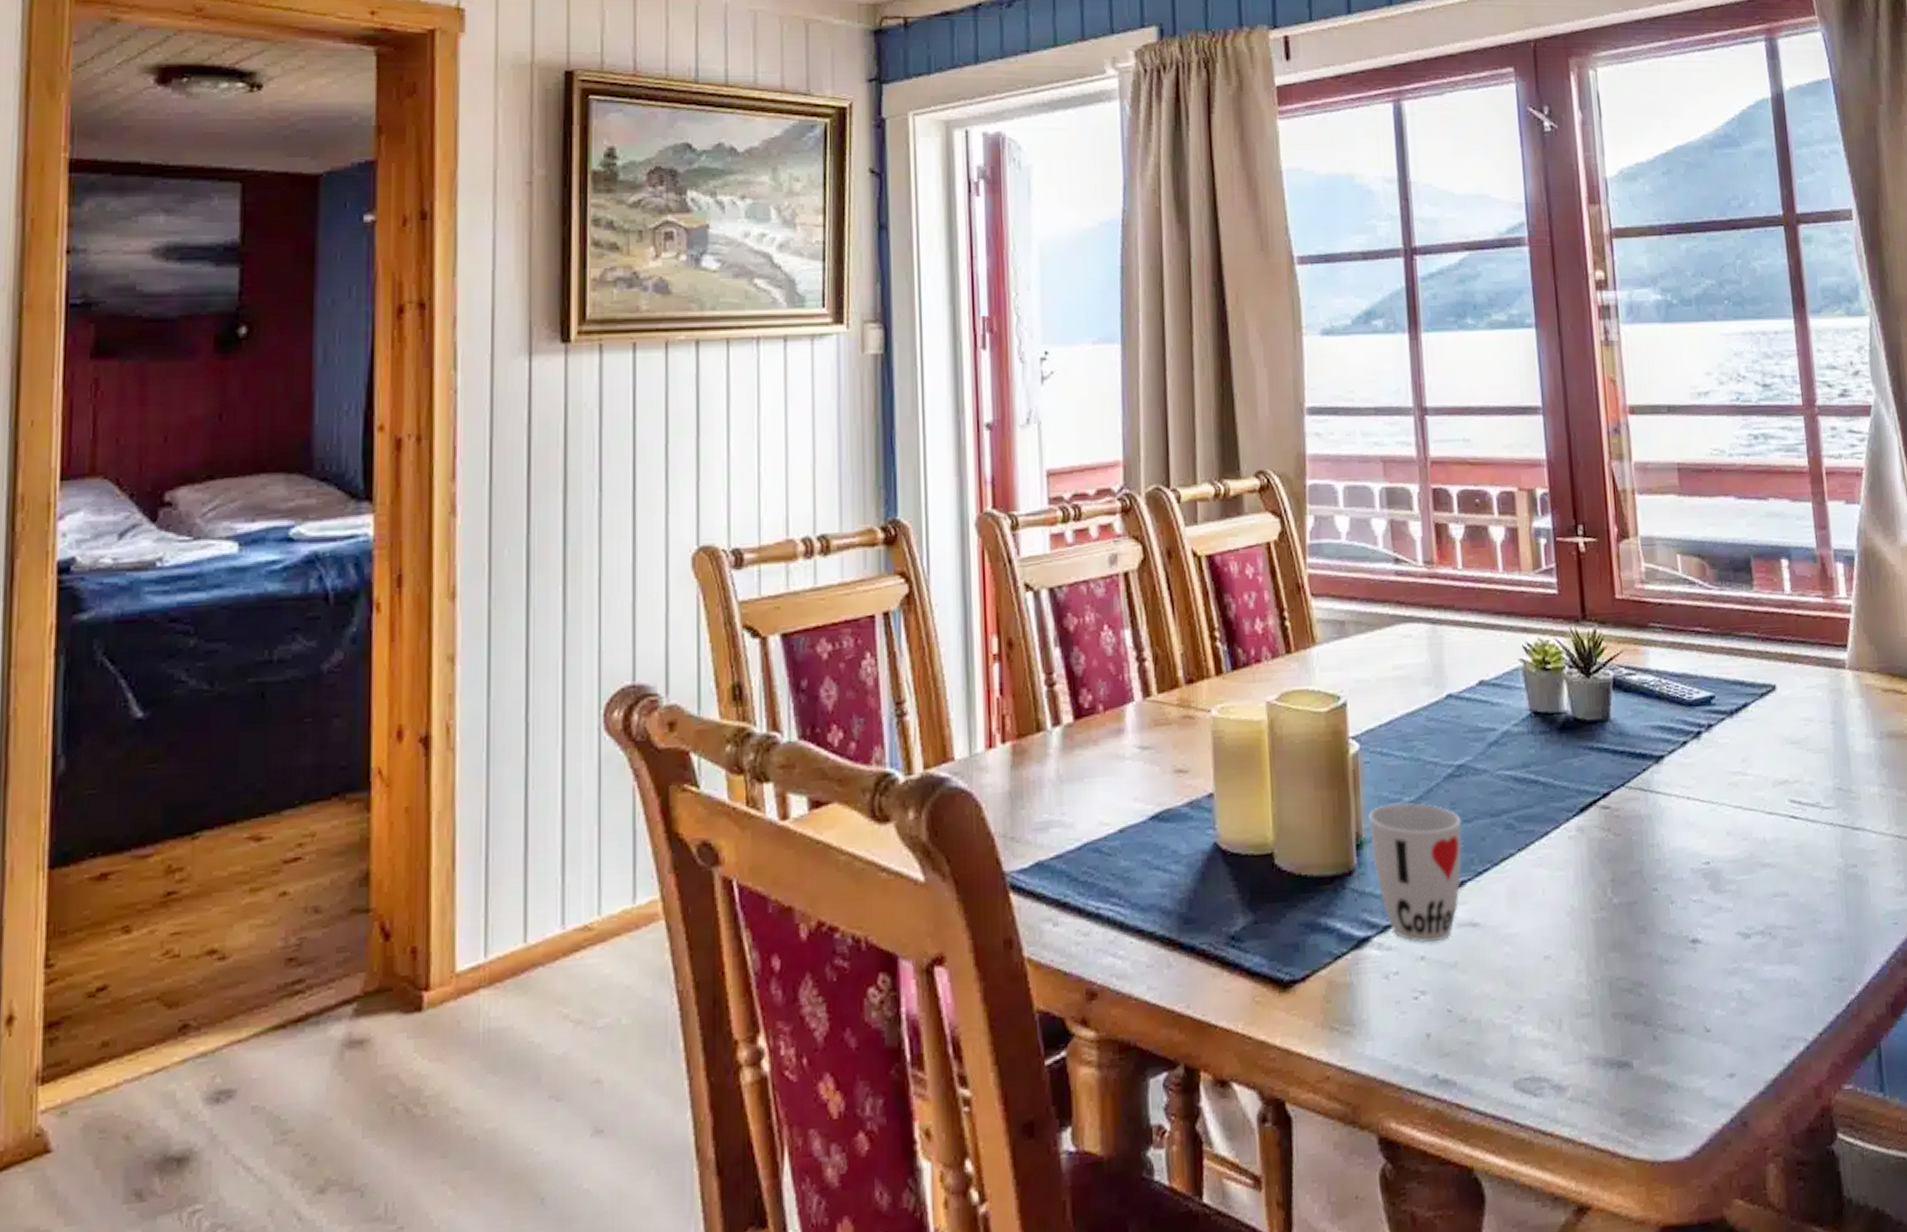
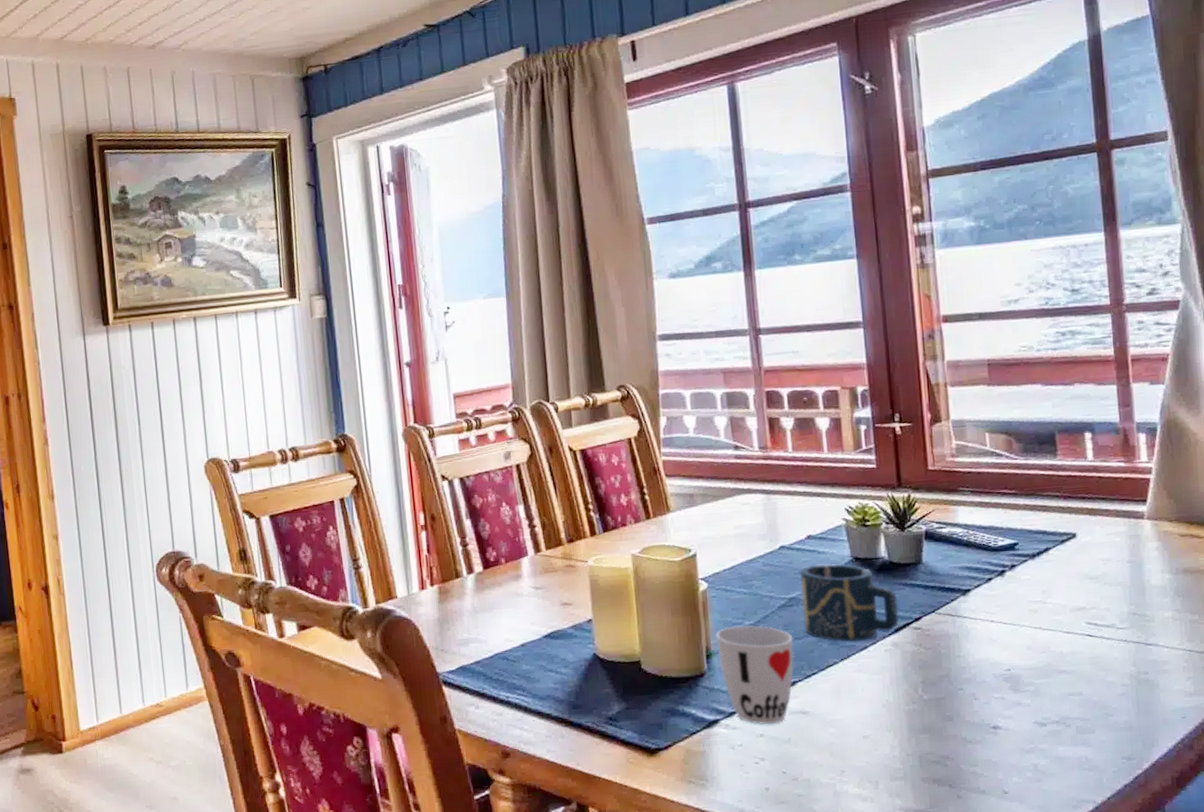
cup: none [1469,719,1585,825] -> present [799,564,899,642]

